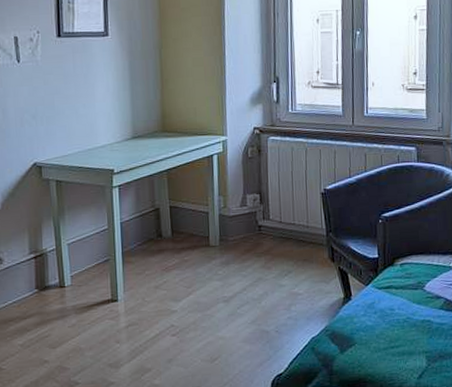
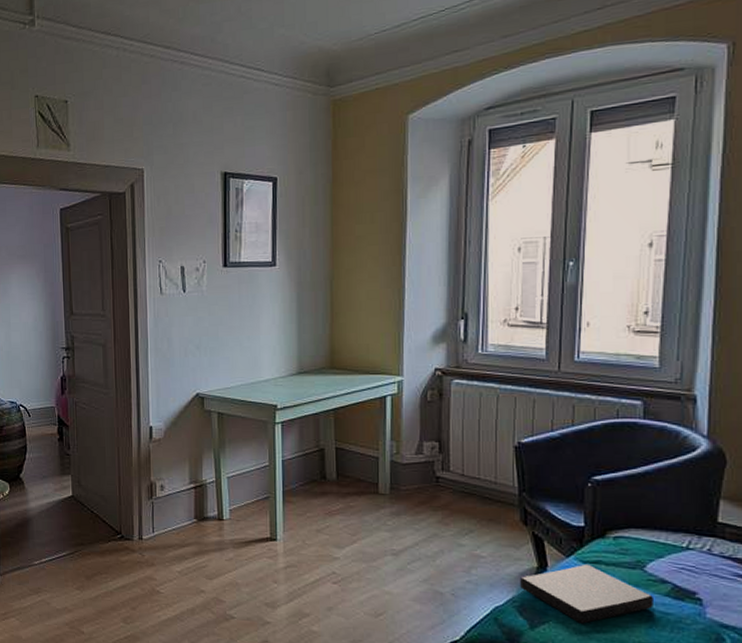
book: none [331,289,432,342] -> present [520,564,653,624]

